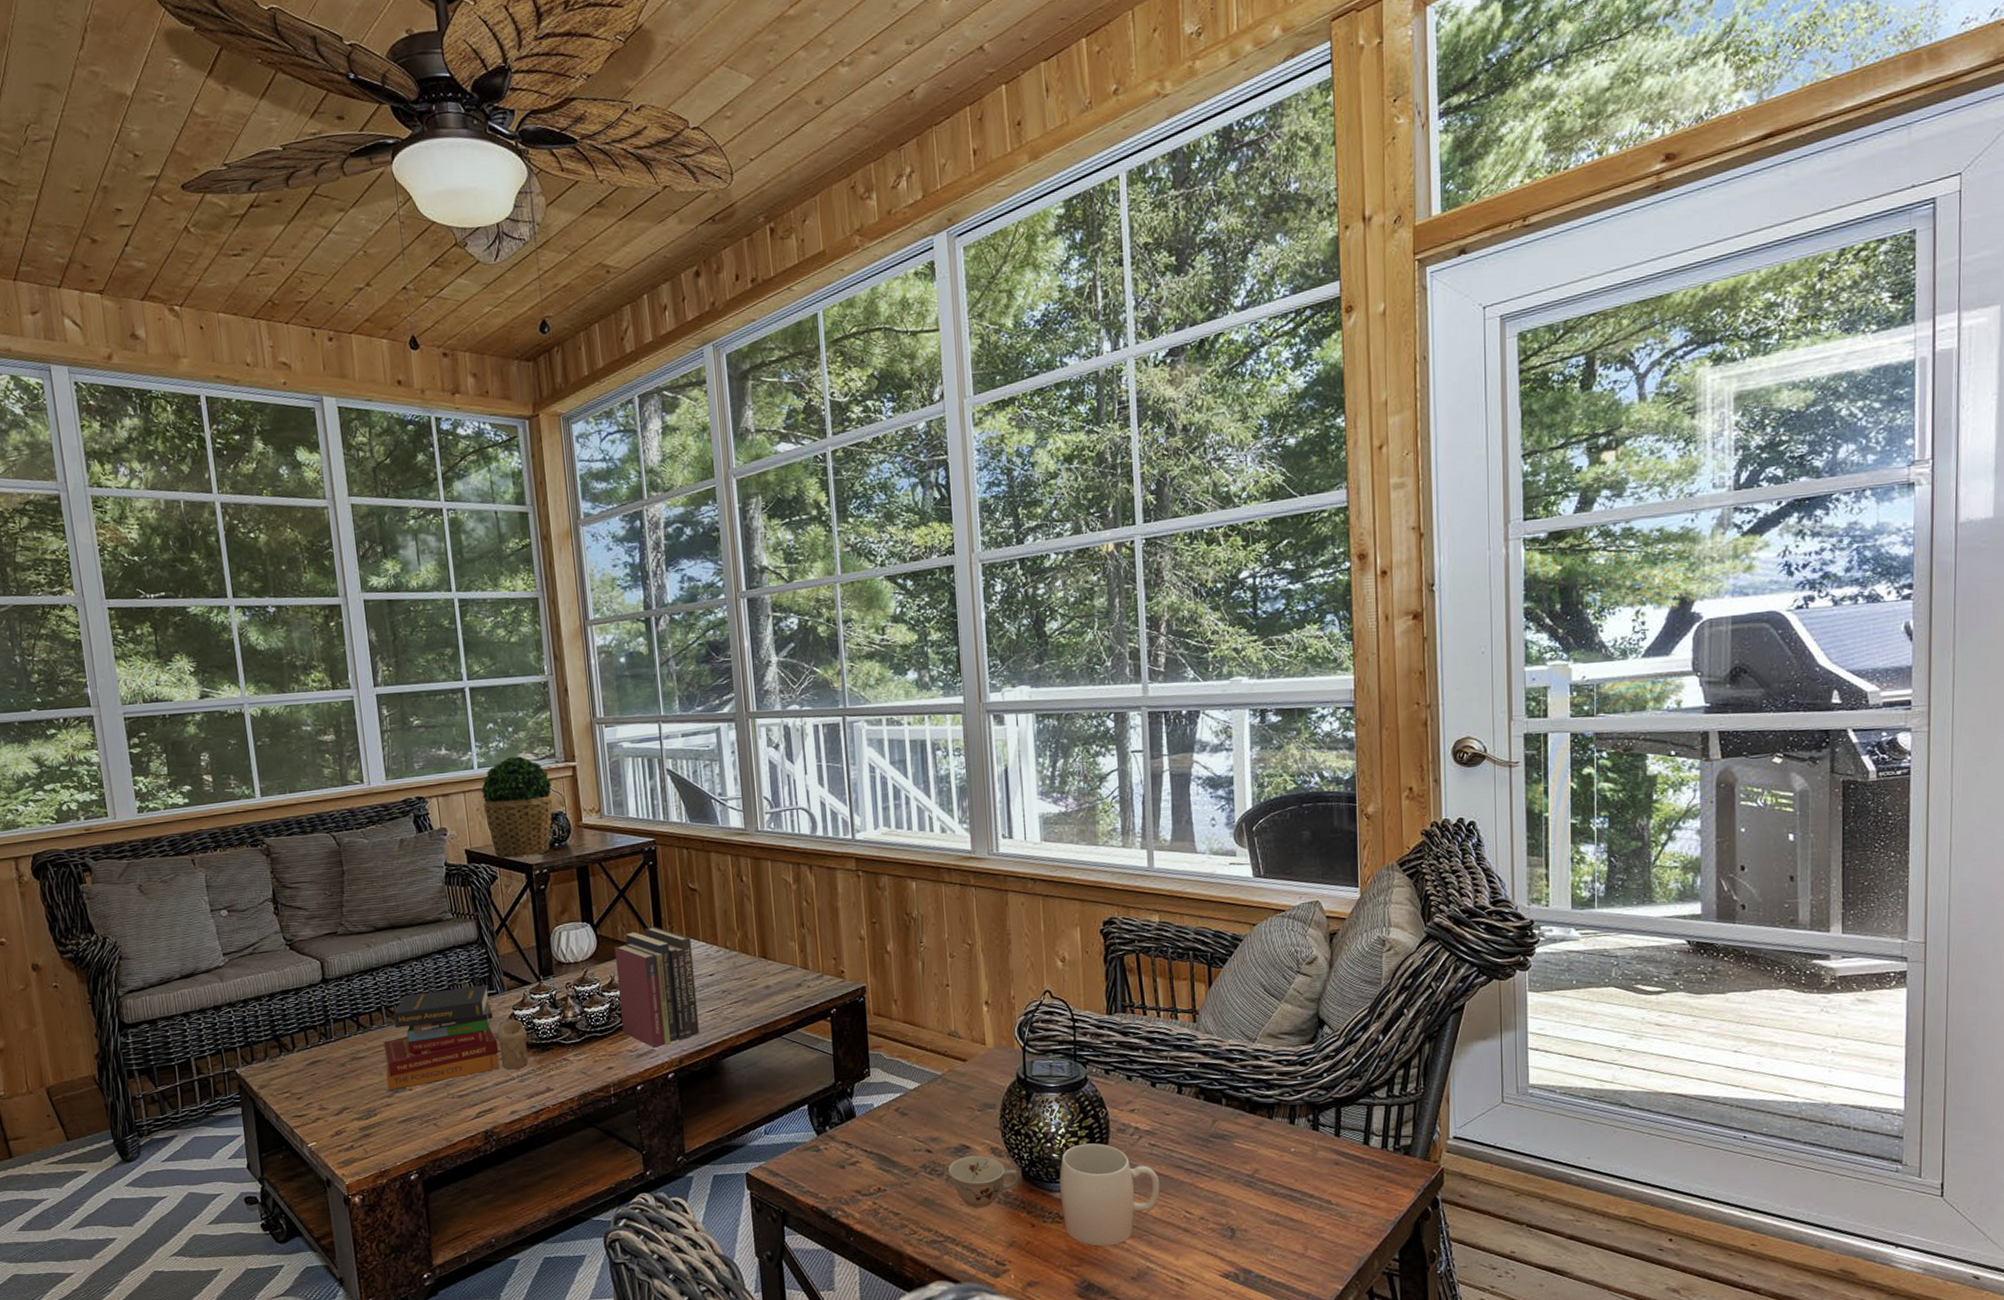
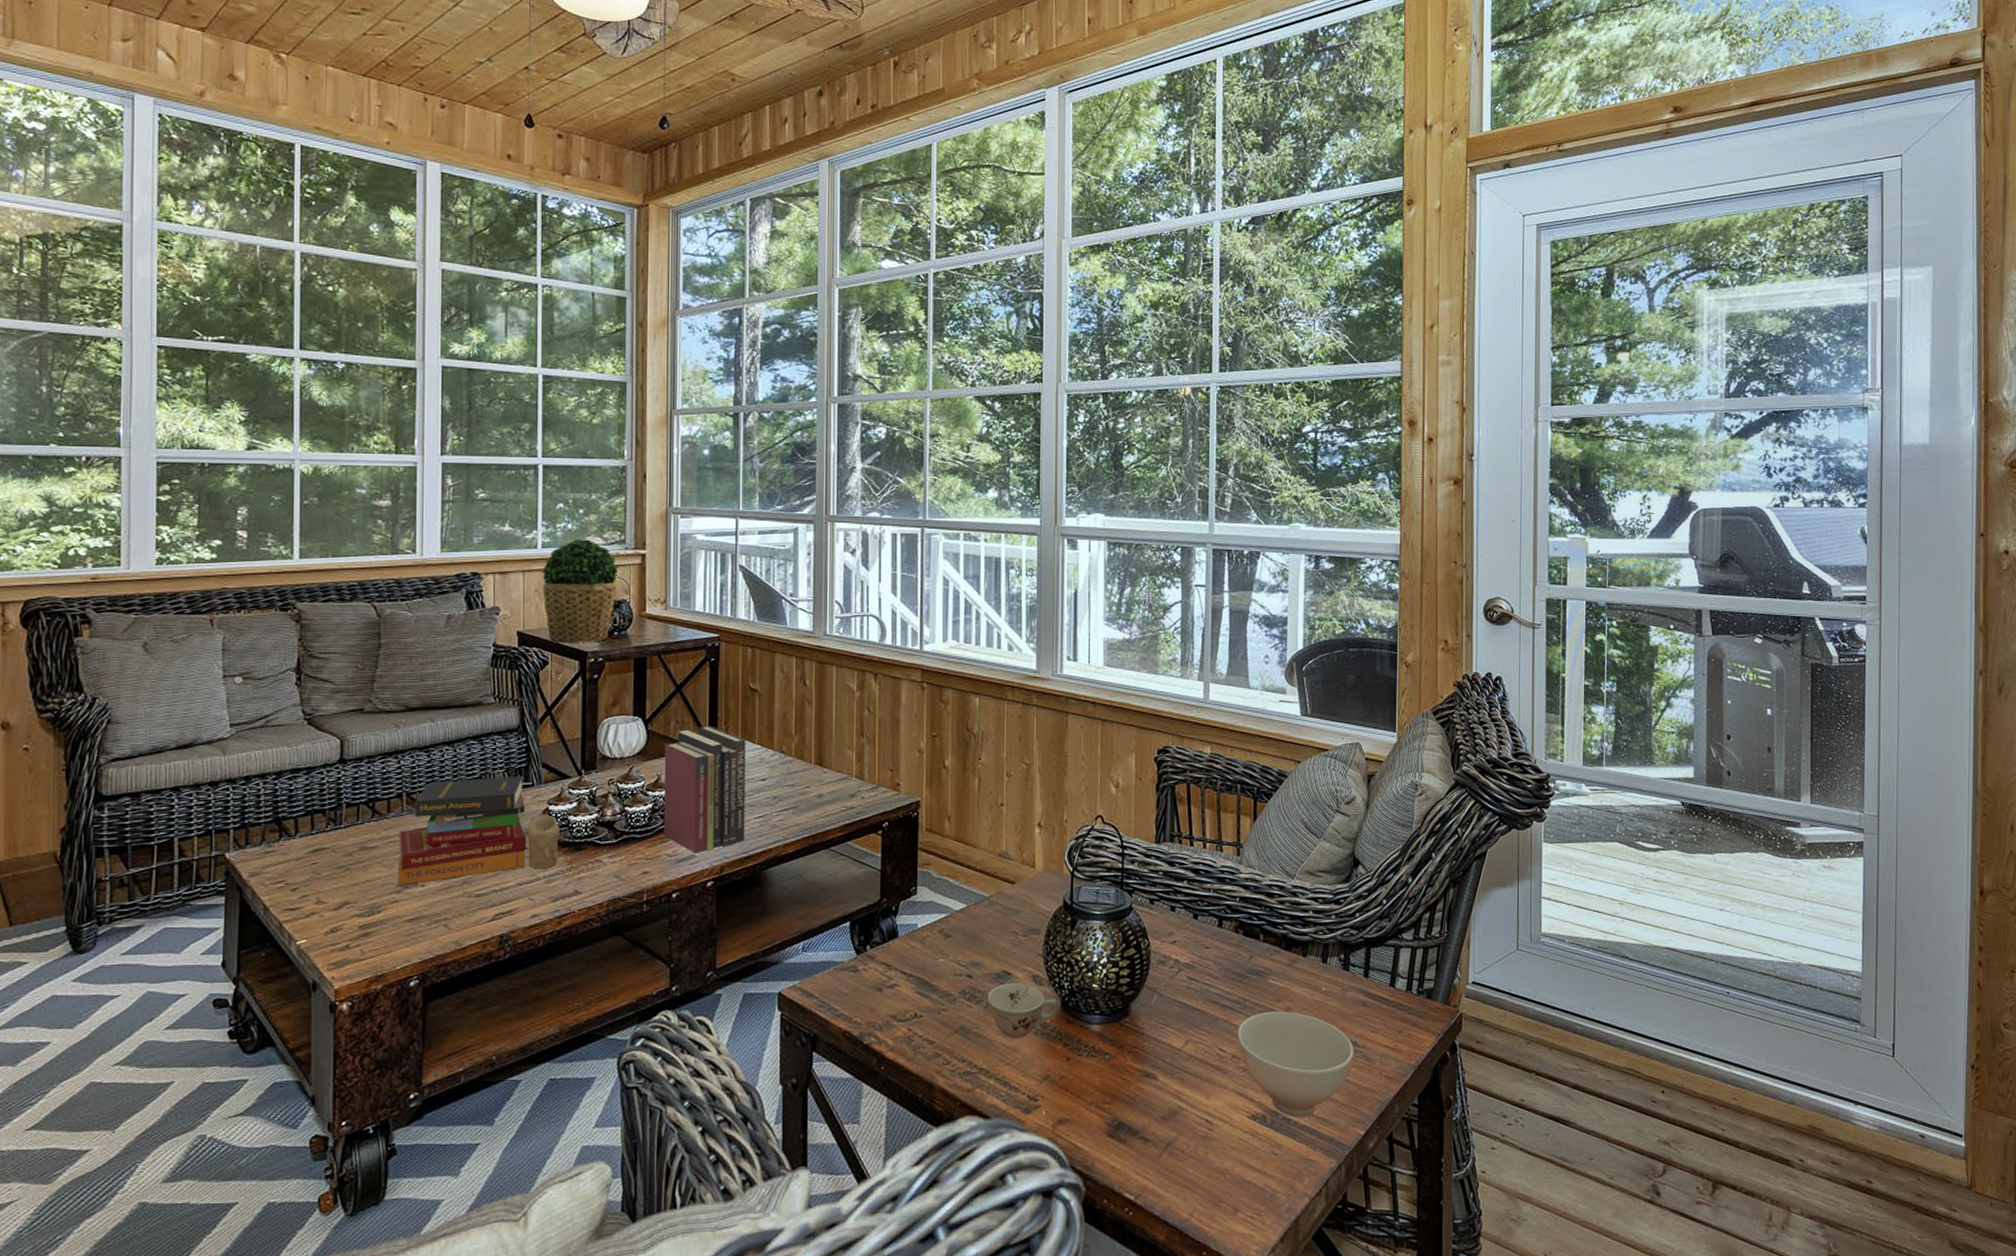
mug: present [1059,1143,1160,1247] -> none [1097,974,1196,1083]
bowl: none [1203,1172,1328,1274] -> present [1237,1011,1354,1117]

